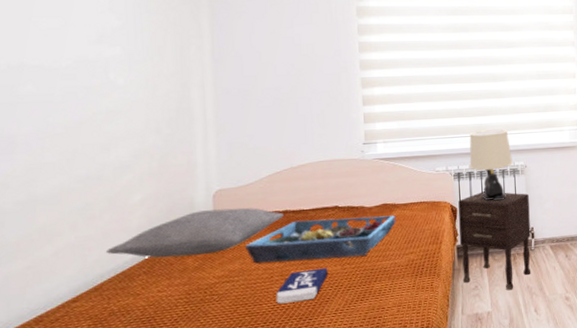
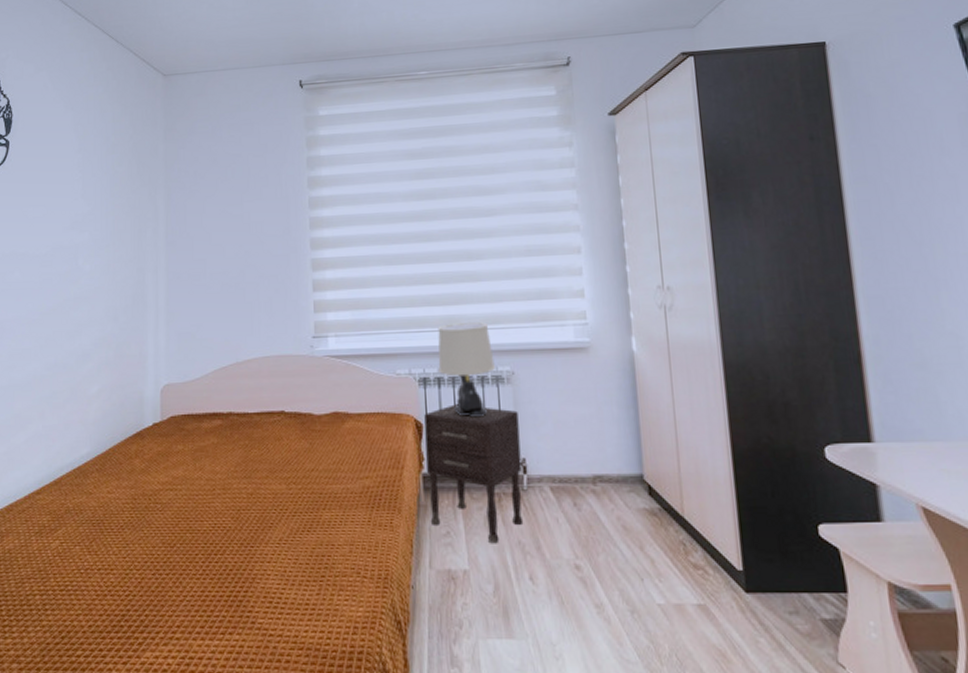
pillow: present [105,207,284,258] -> none [65,406,228,456]
serving tray: present [245,215,396,264] -> none [189,425,349,475]
book: present [276,267,328,304] -> none [217,485,272,523]

